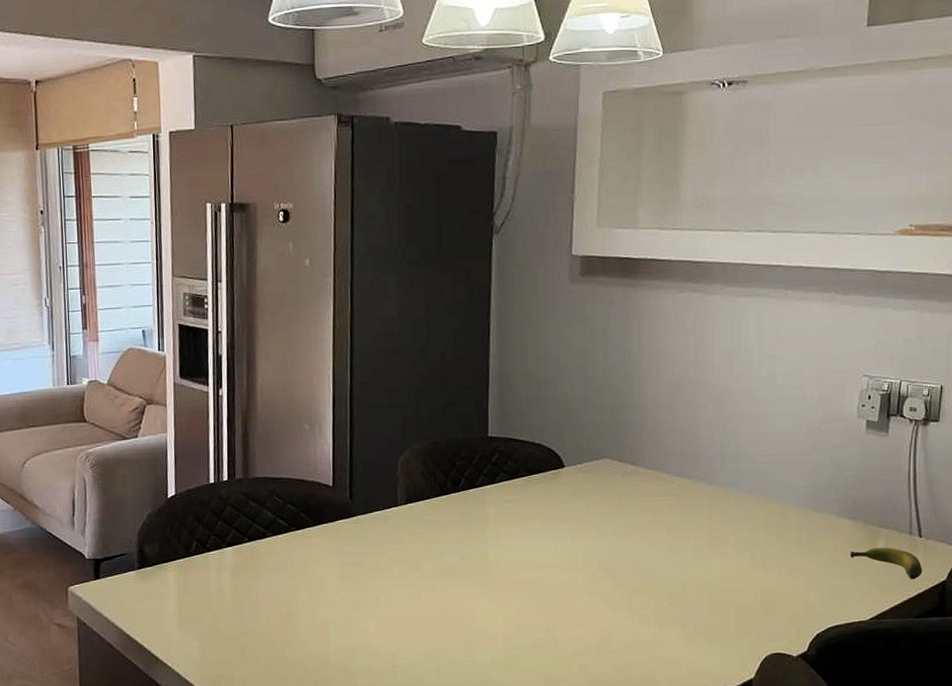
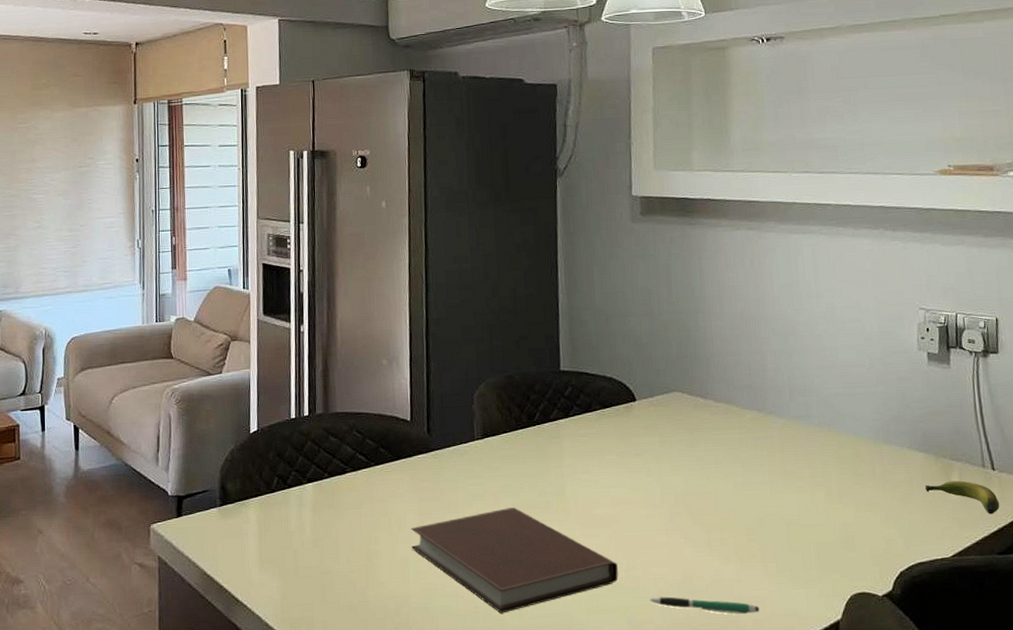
notebook: none [331,572,537,672] -> present [410,508,618,614]
pen: none [567,656,675,674] -> present [649,596,759,615]

